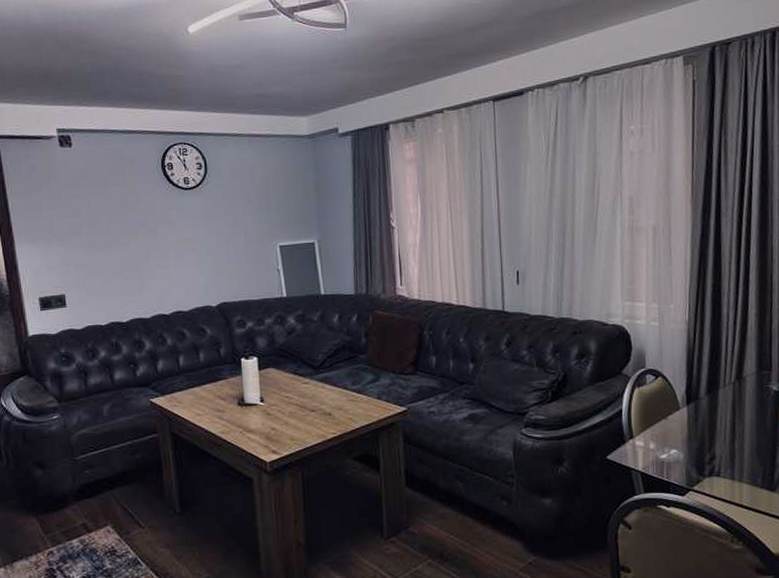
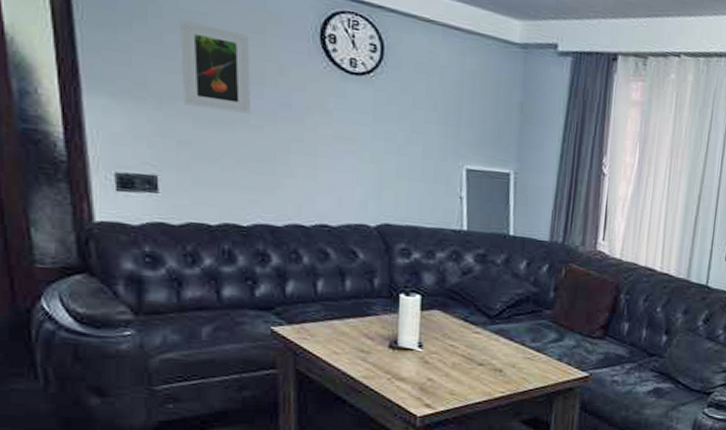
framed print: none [70,177,121,239] -> present [180,20,252,114]

